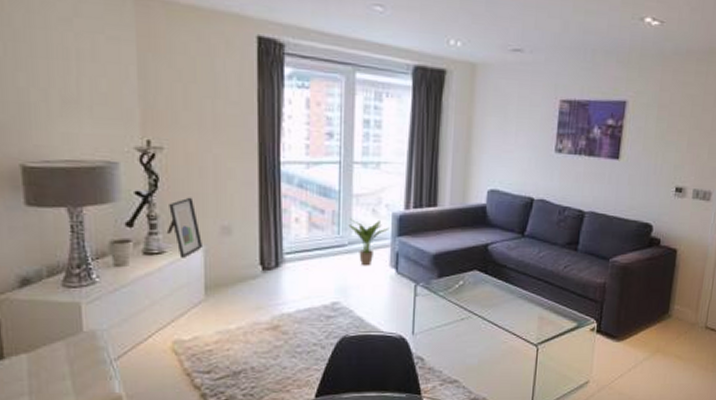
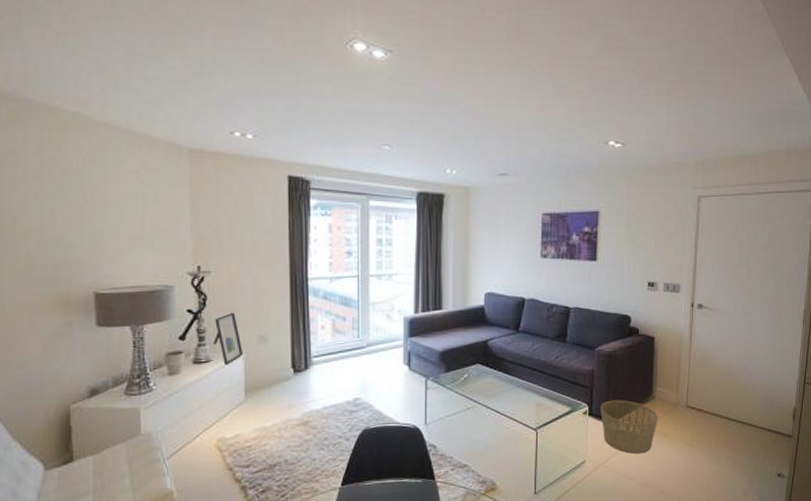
potted plant: present [348,218,390,265] -> none [366,324,402,364]
basket: none [610,317,674,376] -> present [600,399,659,454]

